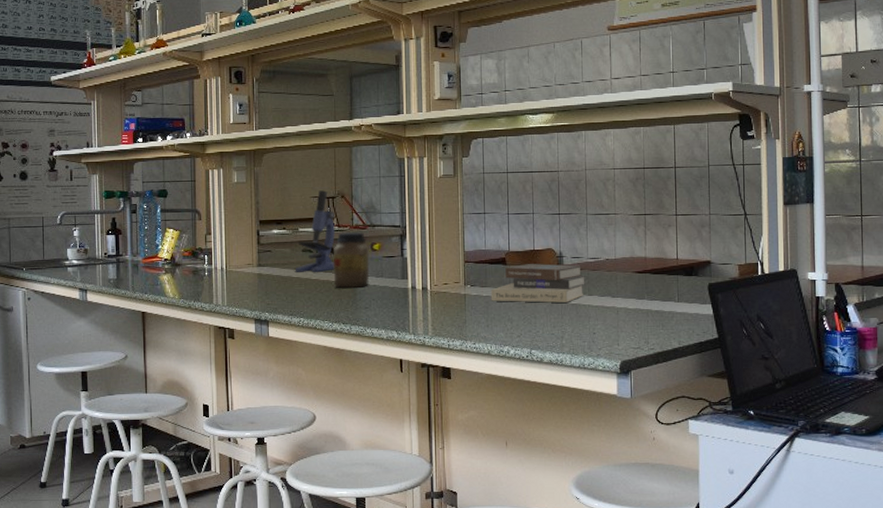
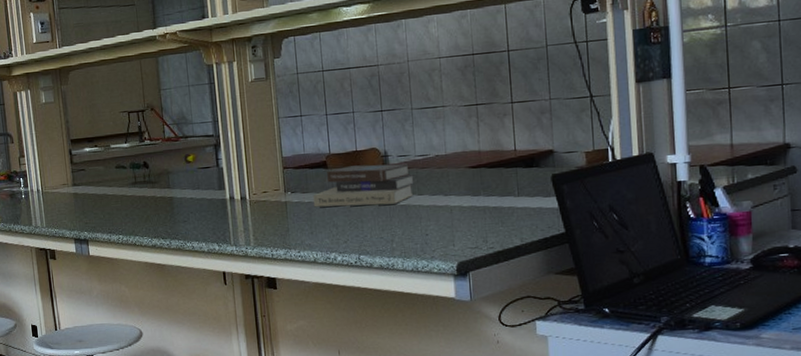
microscope: present [296,190,335,273] -> none [110,104,150,191]
jar: present [333,231,370,289] -> none [146,143,186,204]

